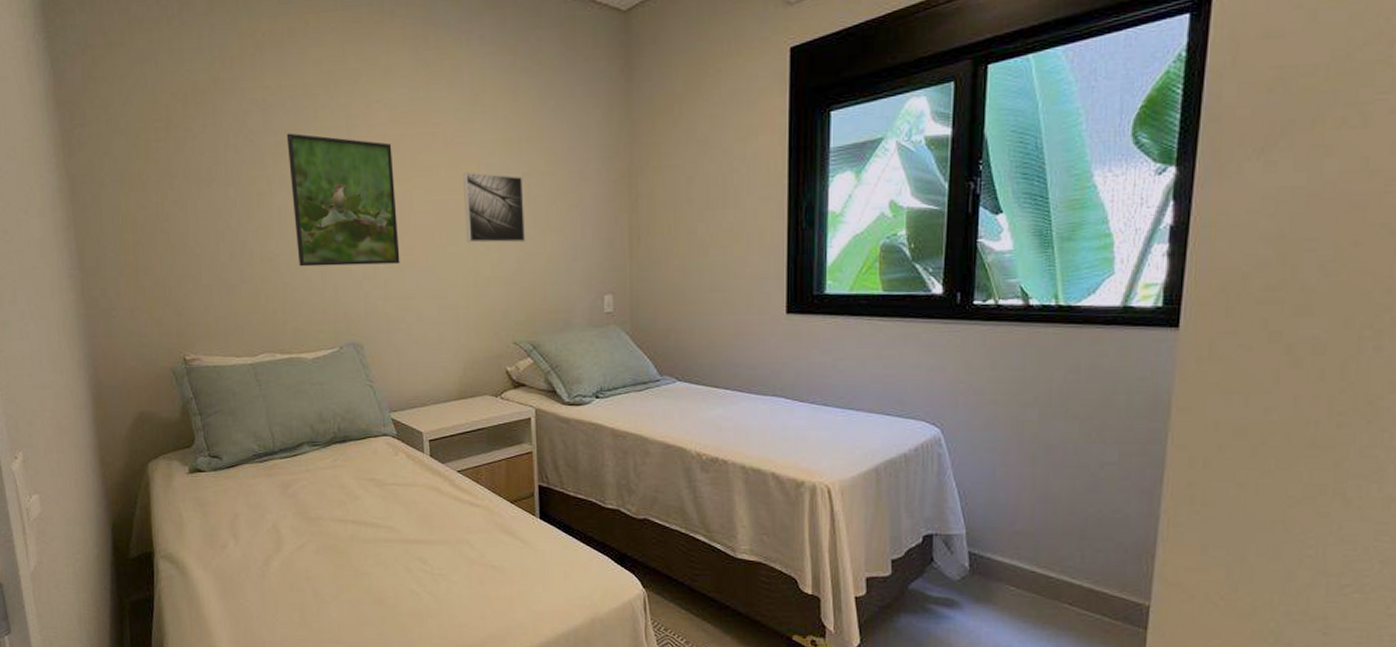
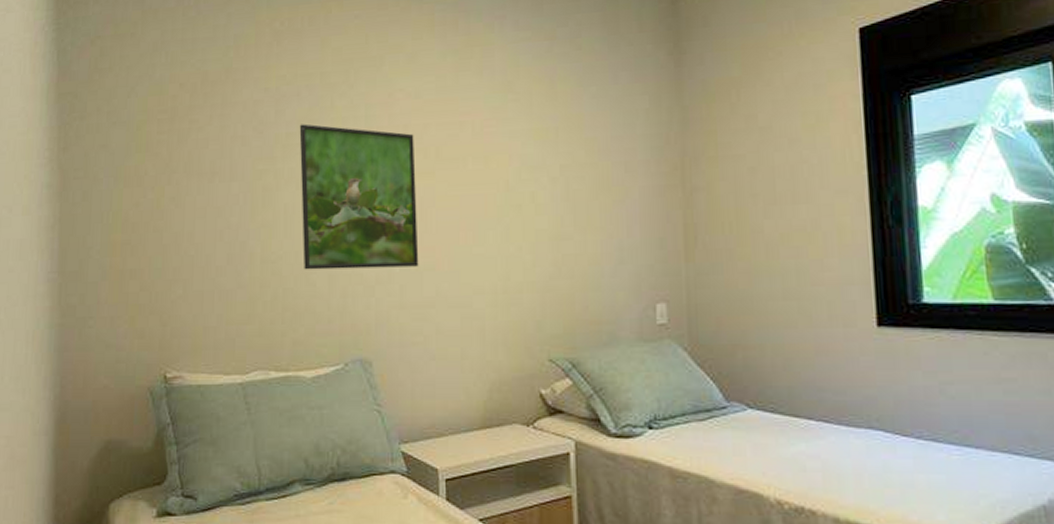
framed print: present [463,172,526,243] -> none [493,164,564,243]

